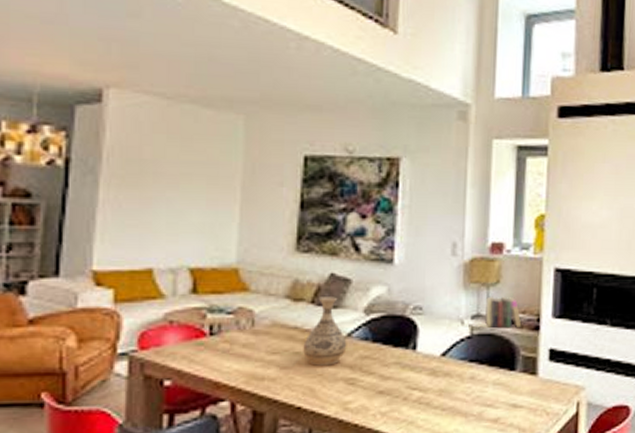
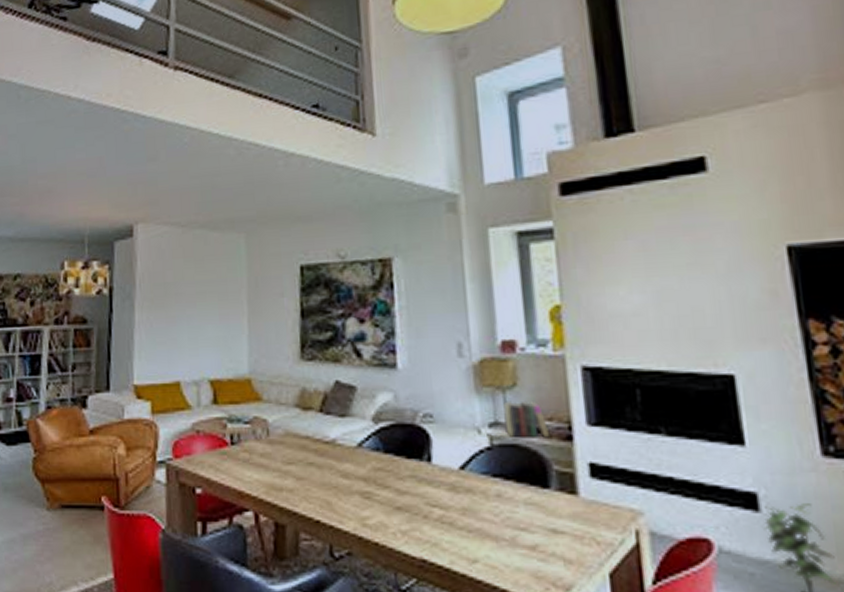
vase: present [303,297,347,366] -> none [316,405,359,477]

